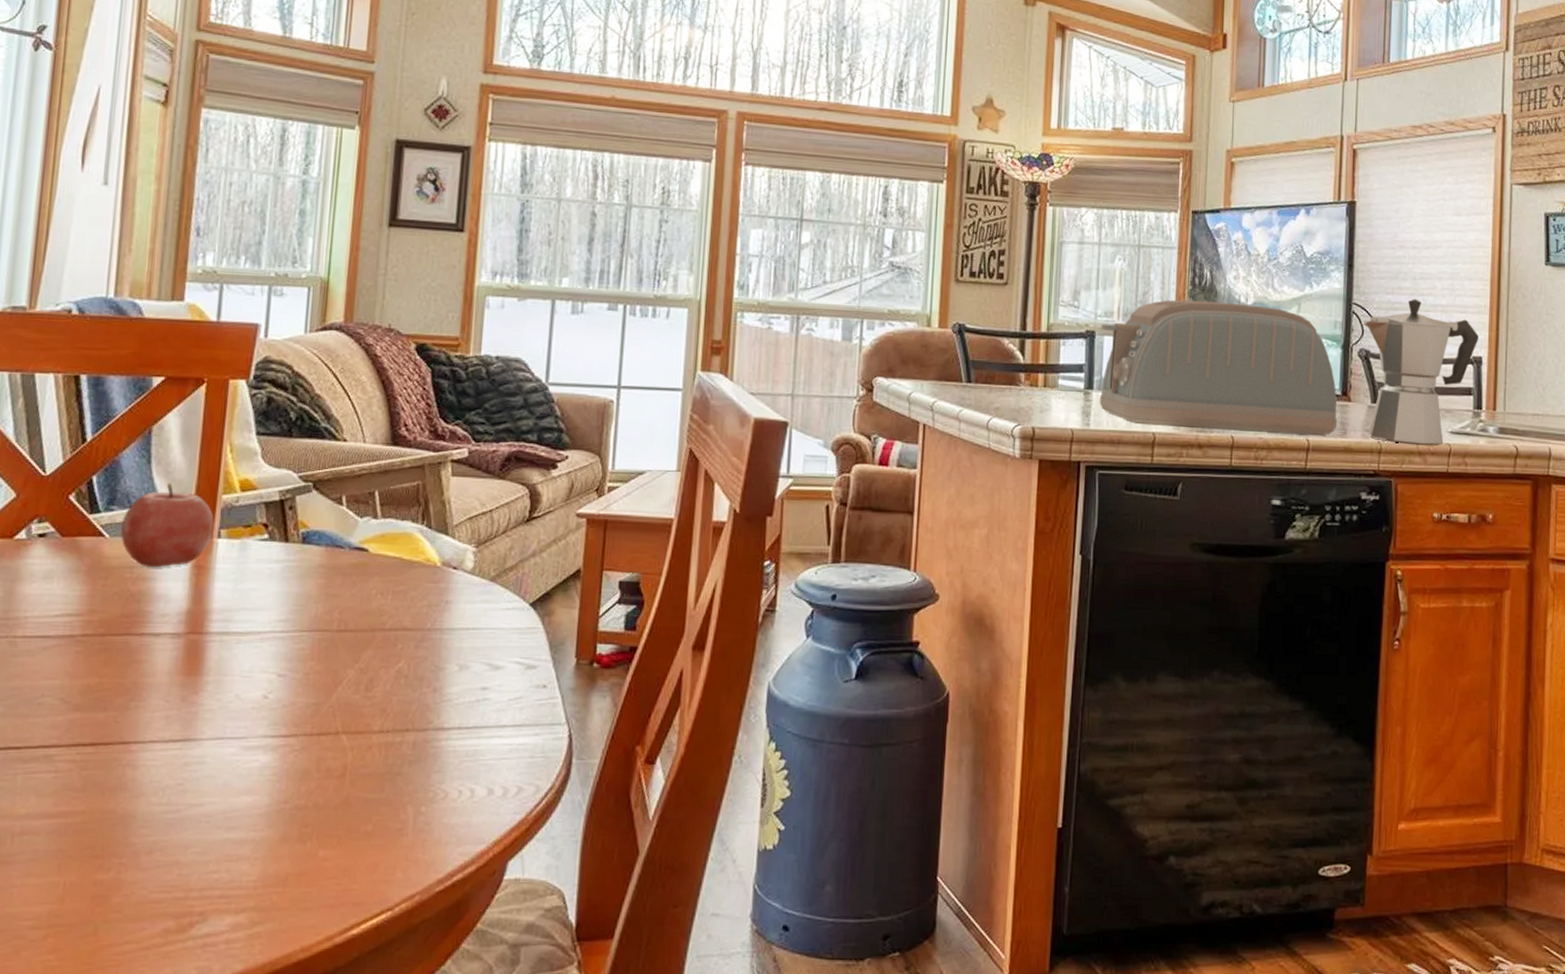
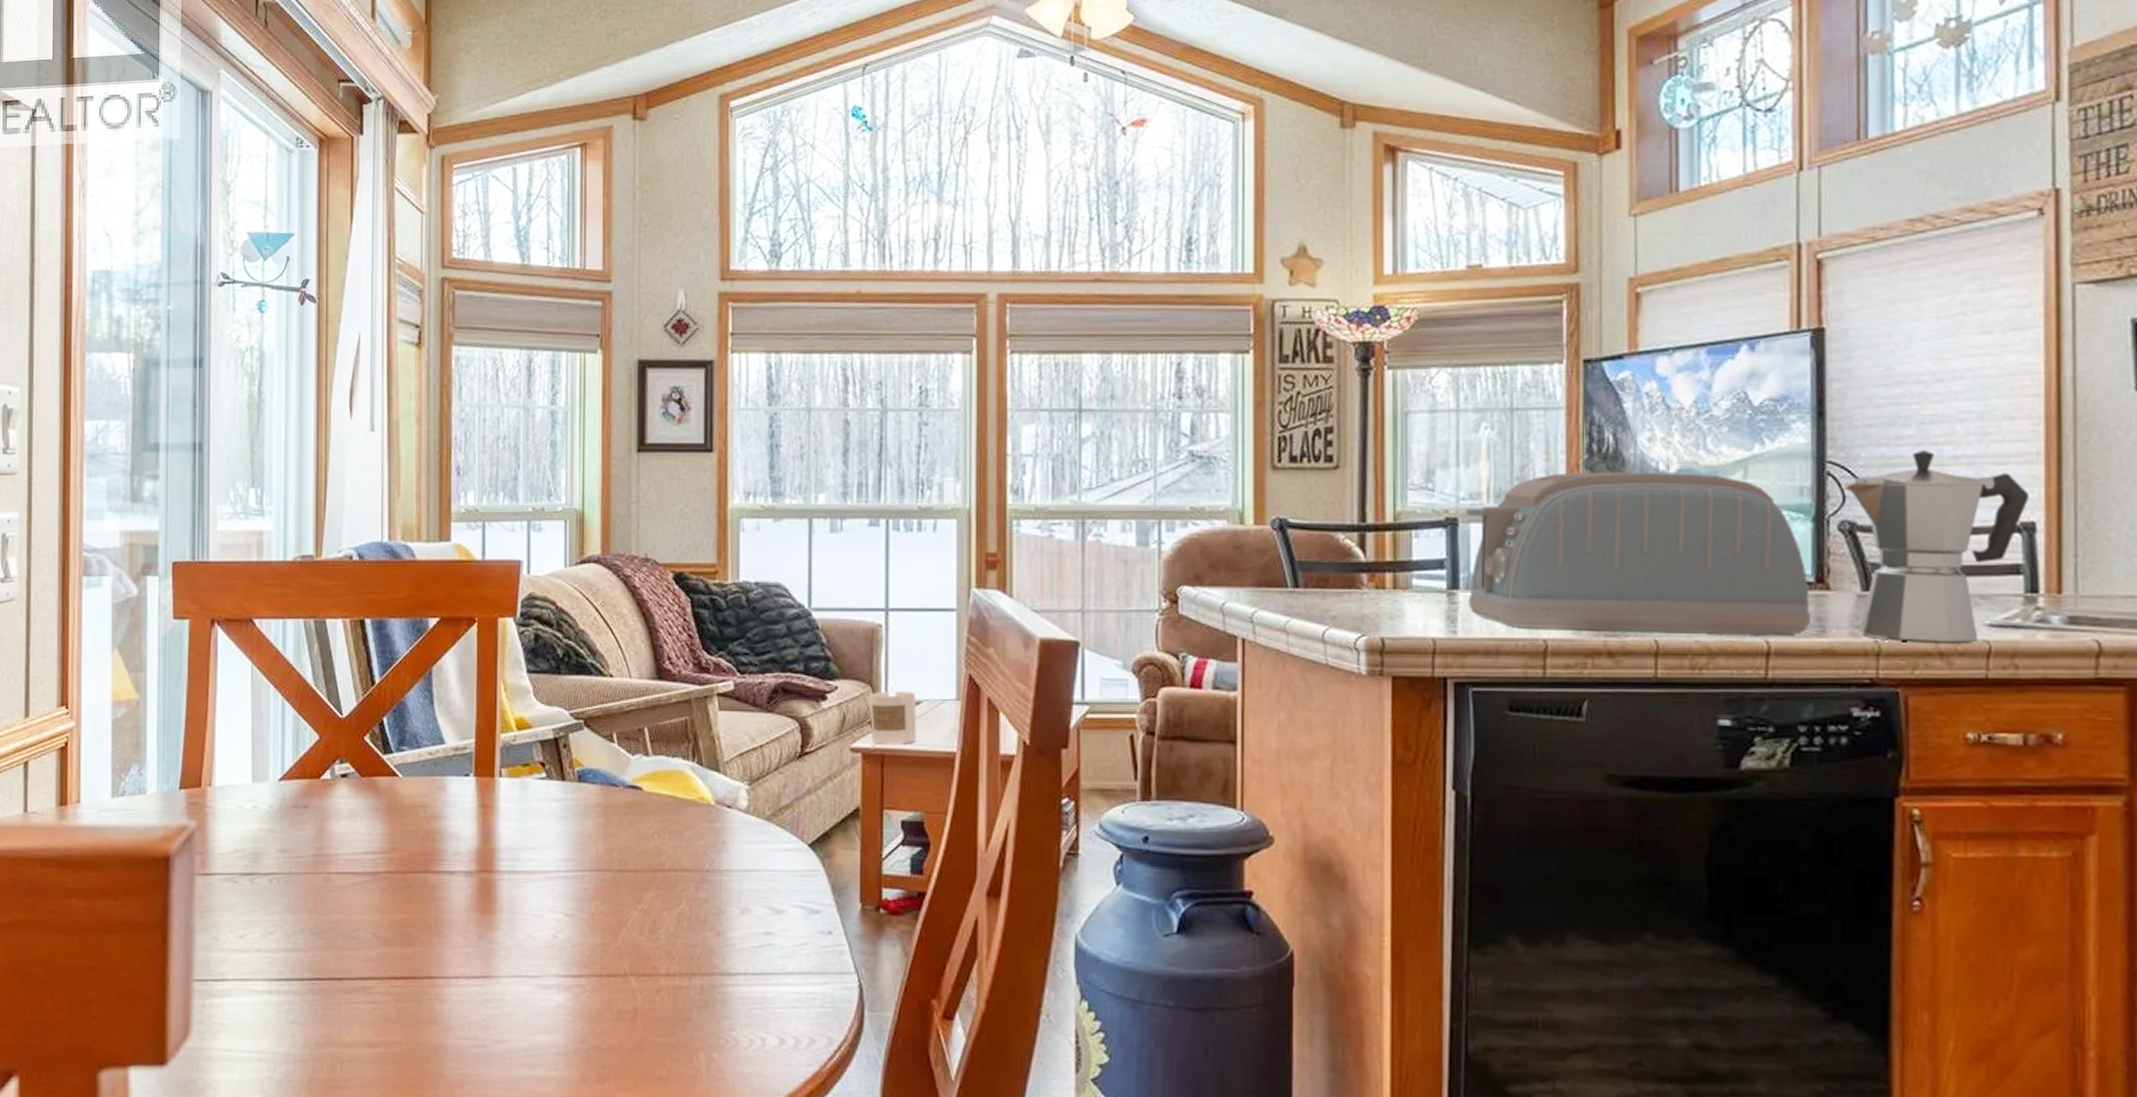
fruit: present [121,483,215,568] -> none [412,723,496,807]
candle: none [596,455,641,512] -> present [869,684,916,745]

